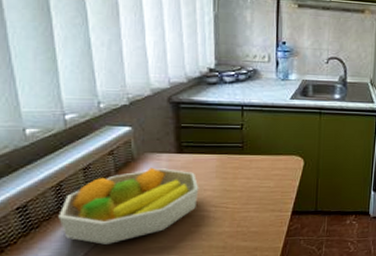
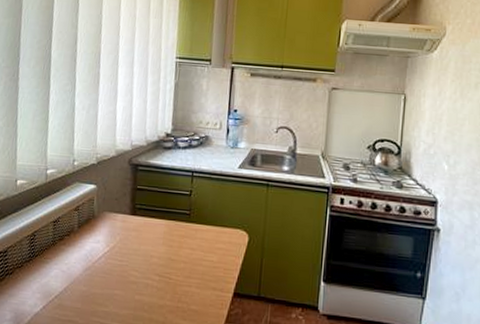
fruit bowl: present [59,167,199,245] -> none [28,227,147,301]

